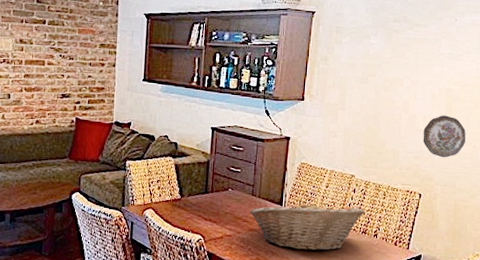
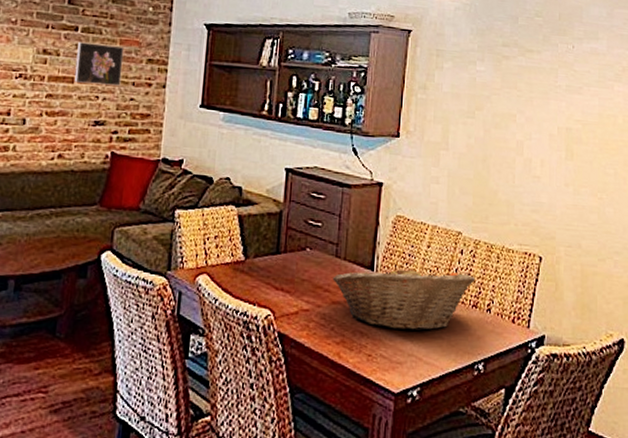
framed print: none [44,33,82,66] -> present [74,42,125,86]
decorative plate: present [423,115,466,158] -> none [541,159,591,212]

